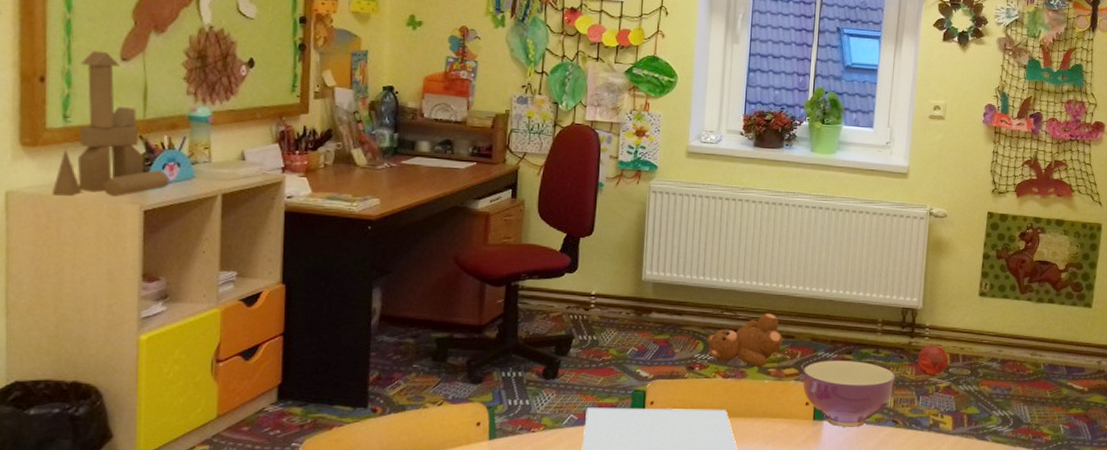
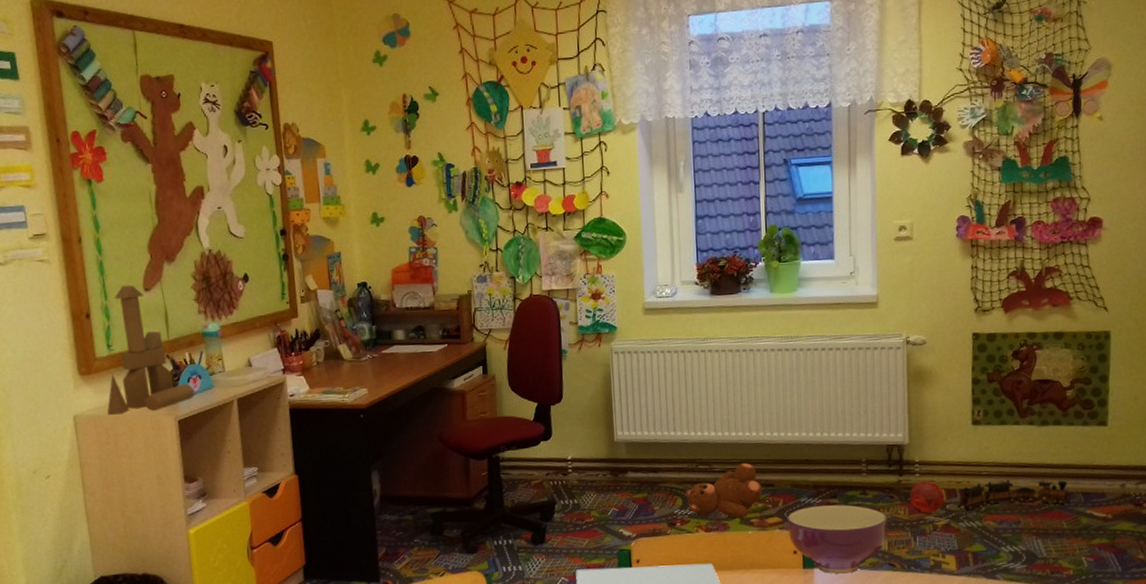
toy train: none [958,349,1056,375] -> present [957,480,1071,511]

